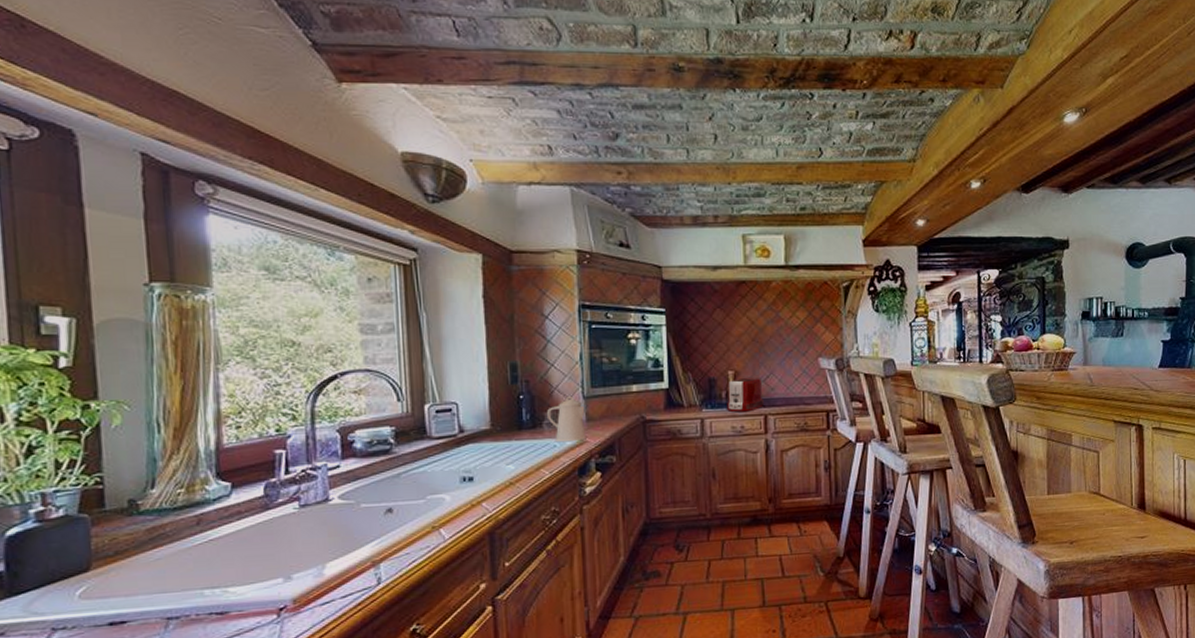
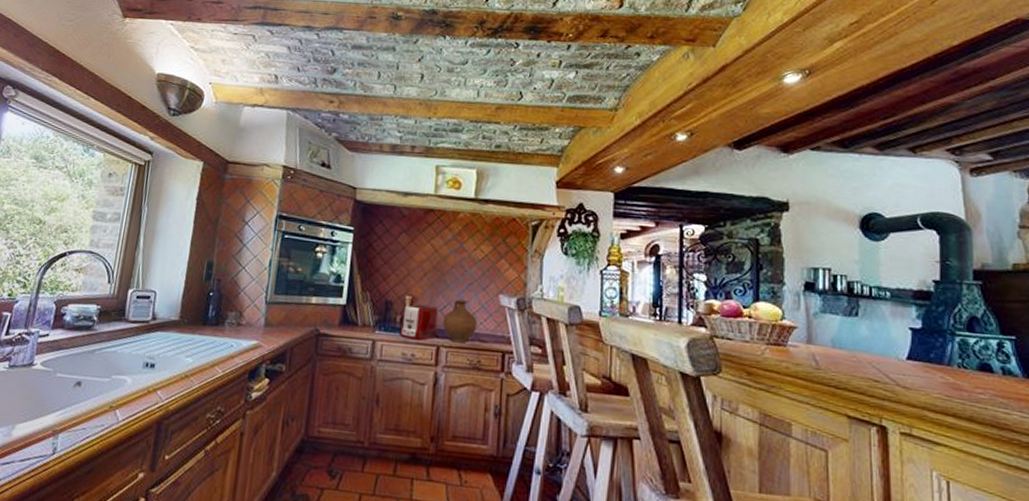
teapot: present [547,395,587,443] -> none [230,299,266,345]
ceramic jug: none [767,367,801,409] -> present [442,299,478,343]

